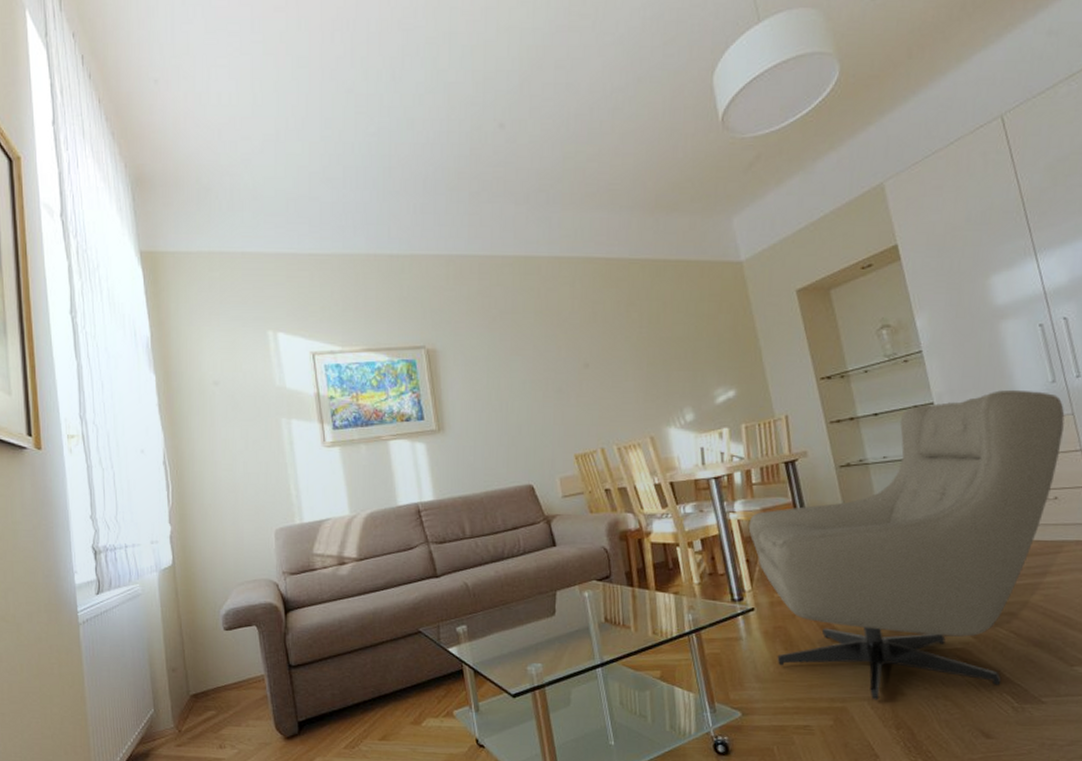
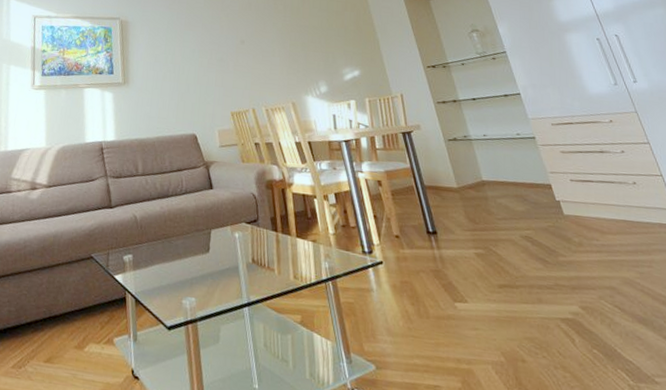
armchair: present [748,389,1065,701] -> none [374,88,631,366]

